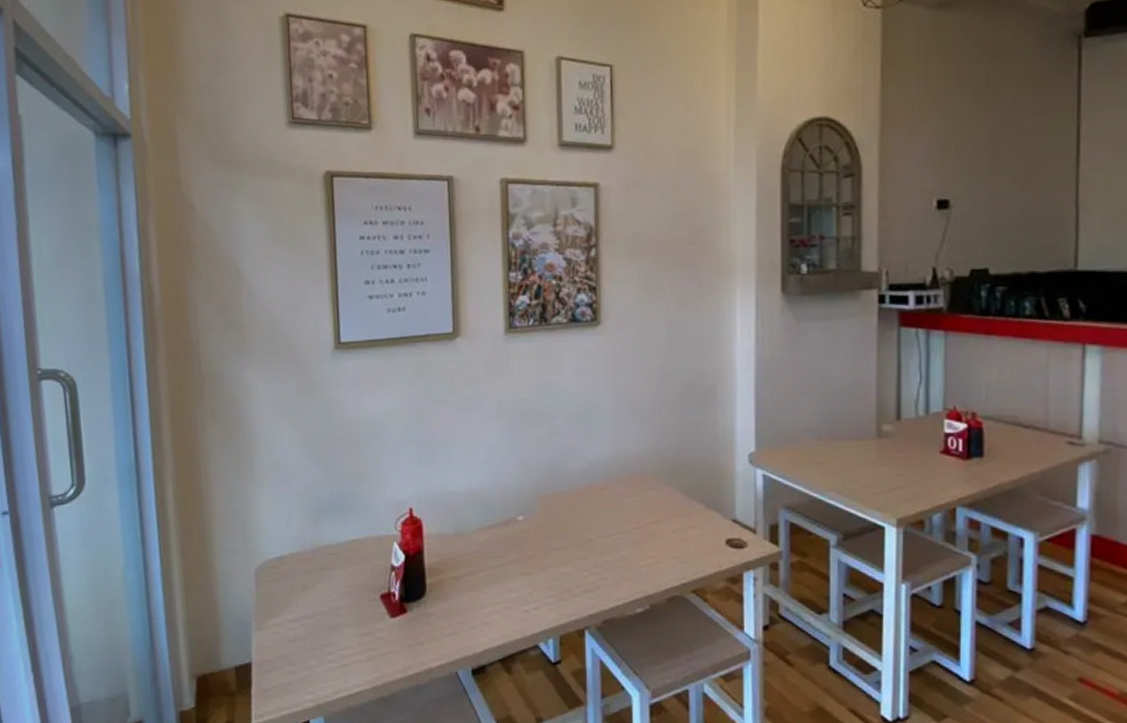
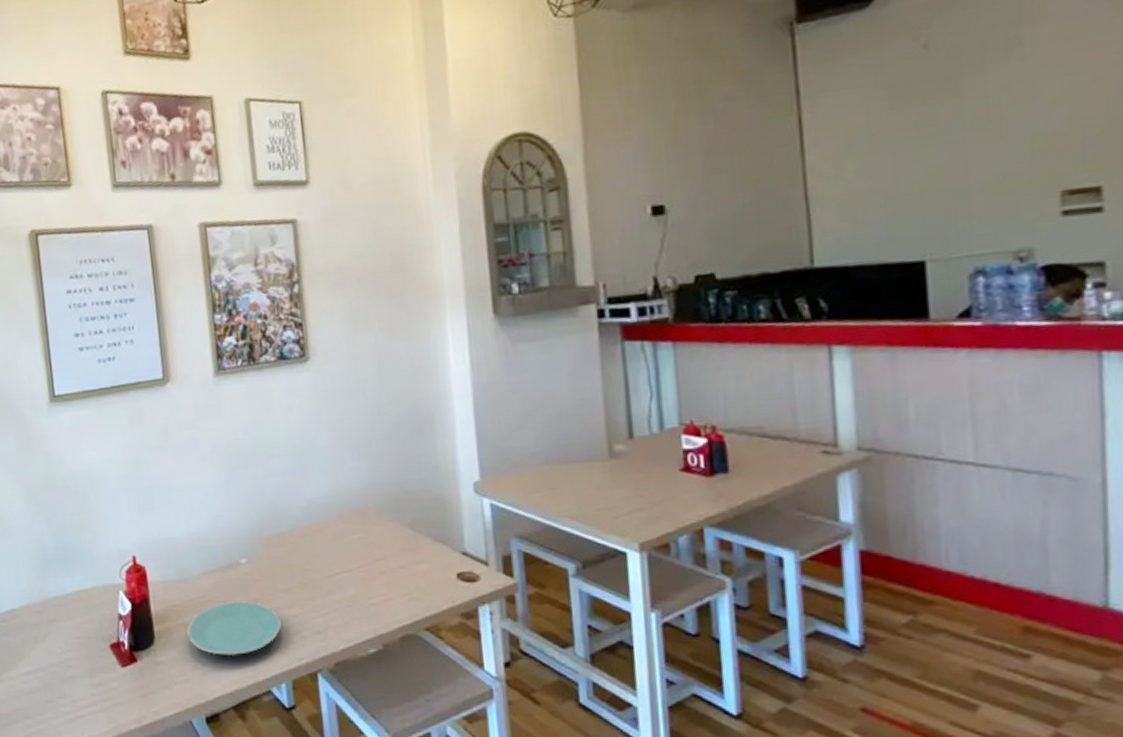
plate: none [459,556,553,611] -> present [187,600,282,656]

